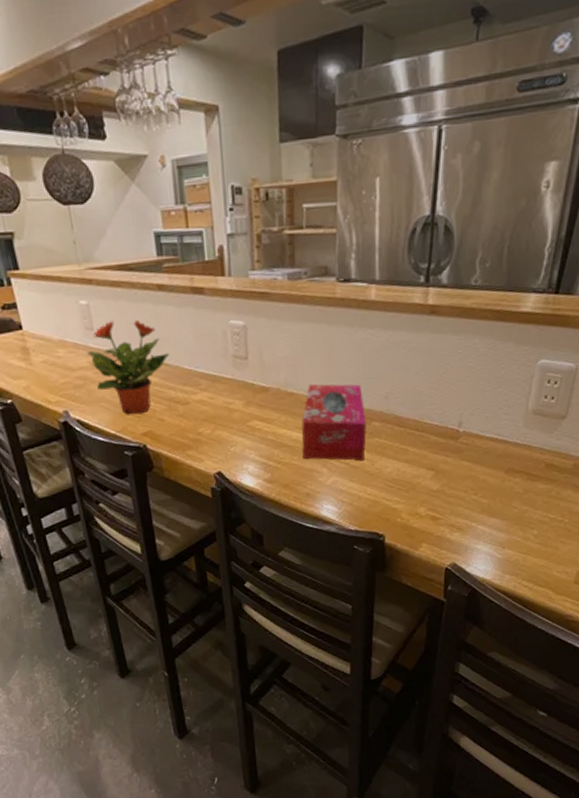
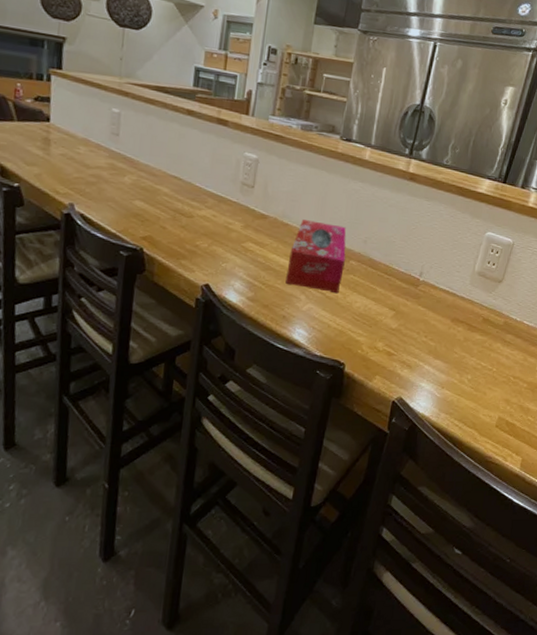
potted plant: present [87,319,169,415] -> none [107,131,184,219]

